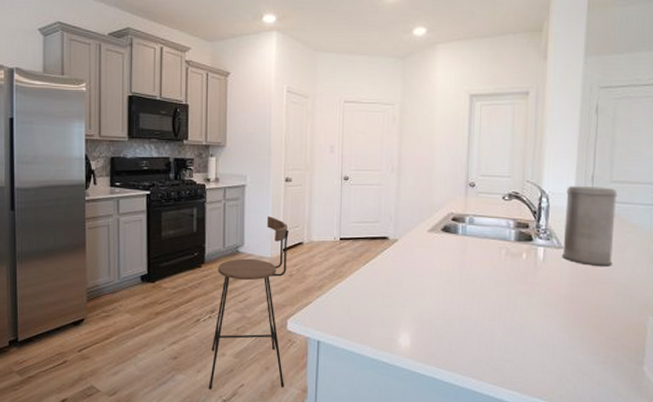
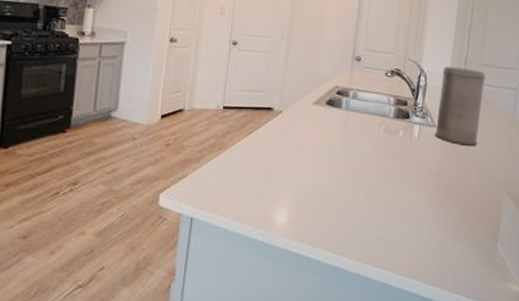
bar stool: present [208,216,289,390] -> none [62,79,169,274]

